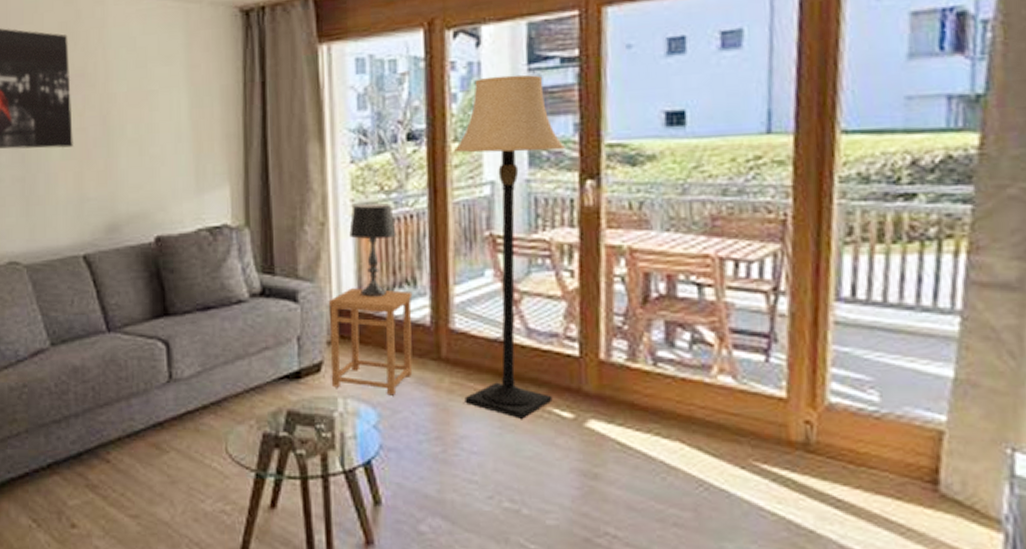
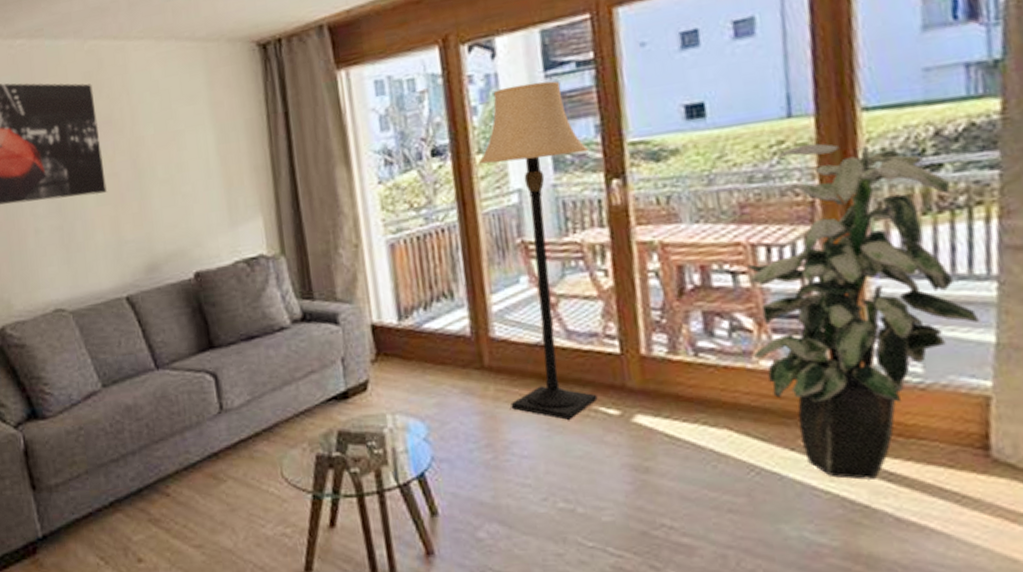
side table: present [328,288,413,396] -> none [368,304,457,408]
table lamp: present [349,202,396,297] -> none [383,220,430,314]
indoor plant: none [711,162,940,504] -> present [746,143,980,480]

